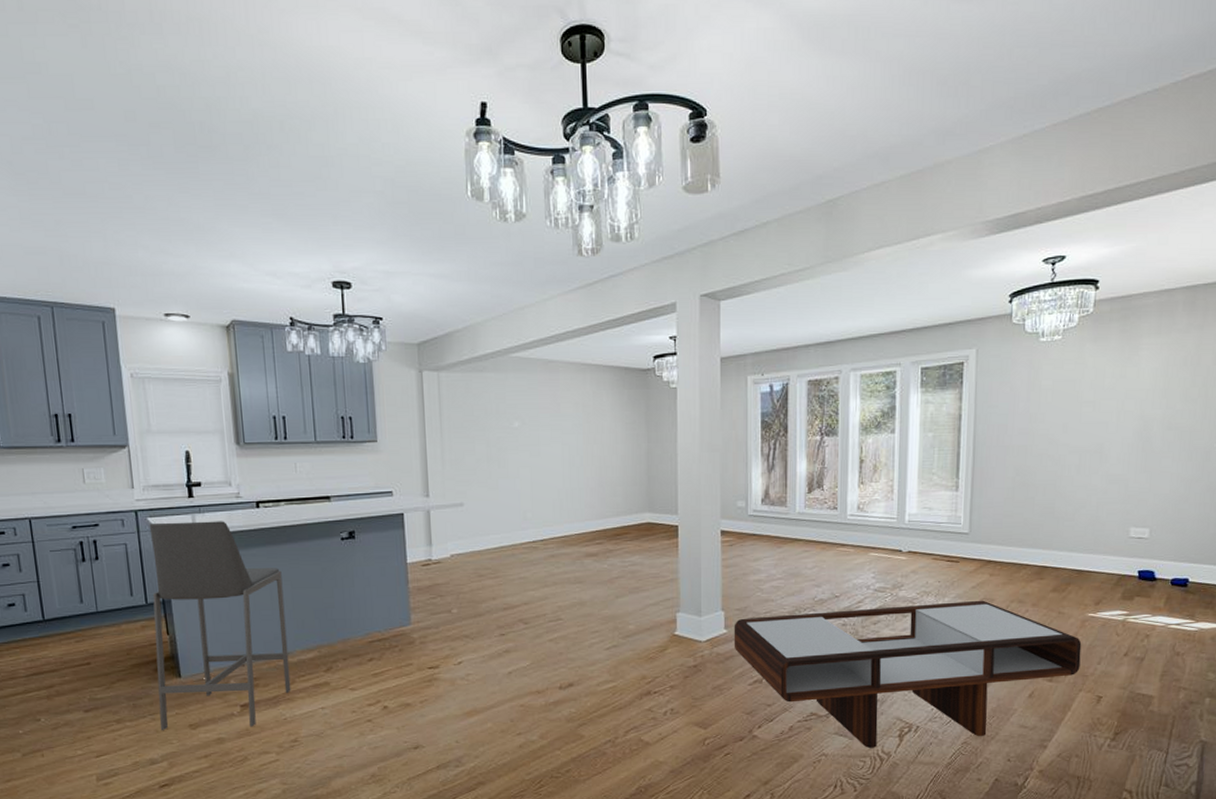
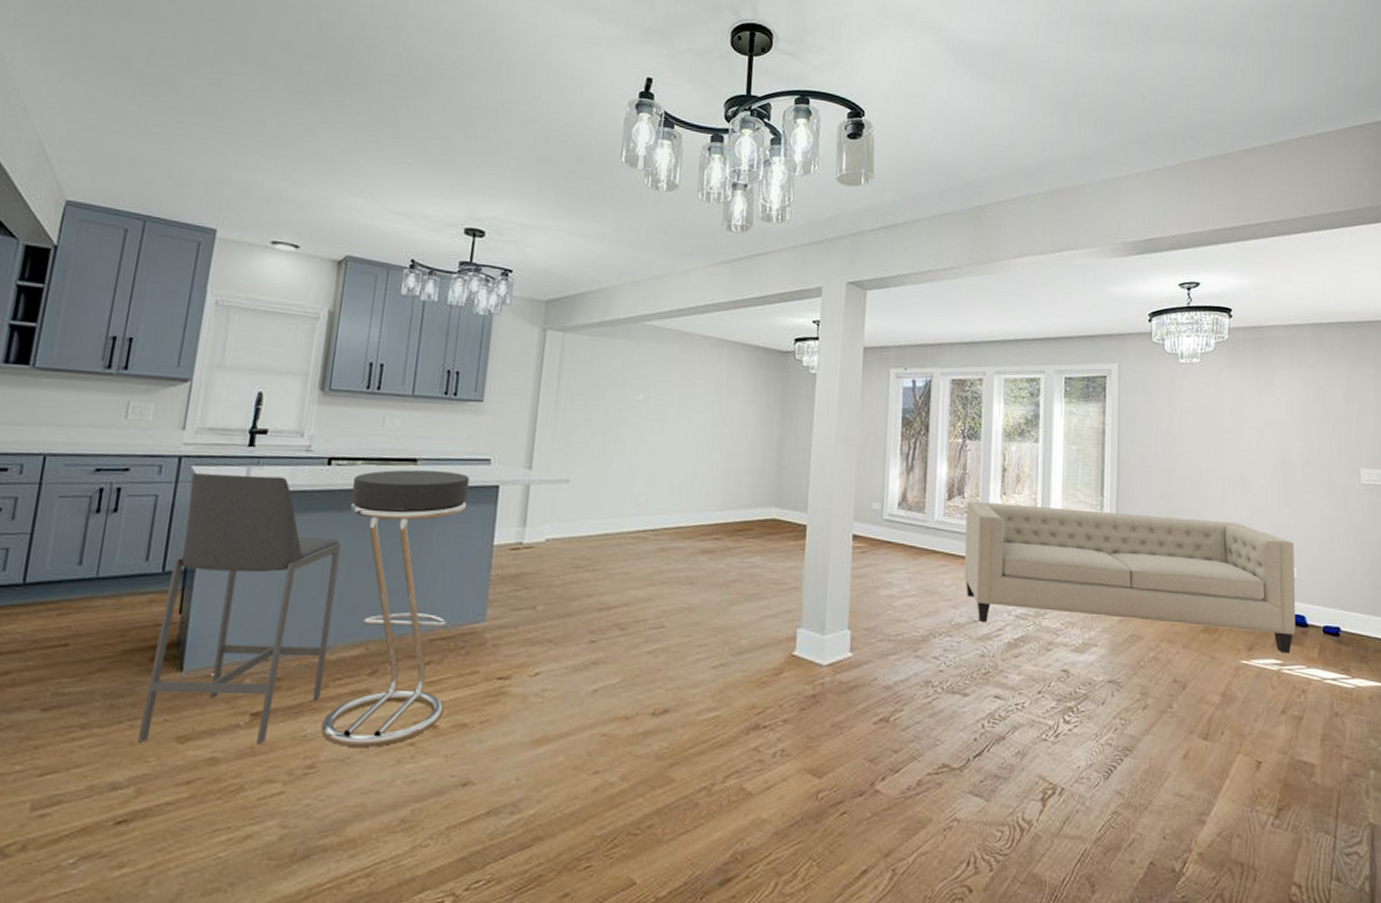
bar stool: none [281,505,390,725] -> present [320,469,470,747]
coffee table: present [734,600,1082,748] -> none [859,636,1236,813]
sofa: none [825,491,1149,605] -> present [963,500,1296,654]

